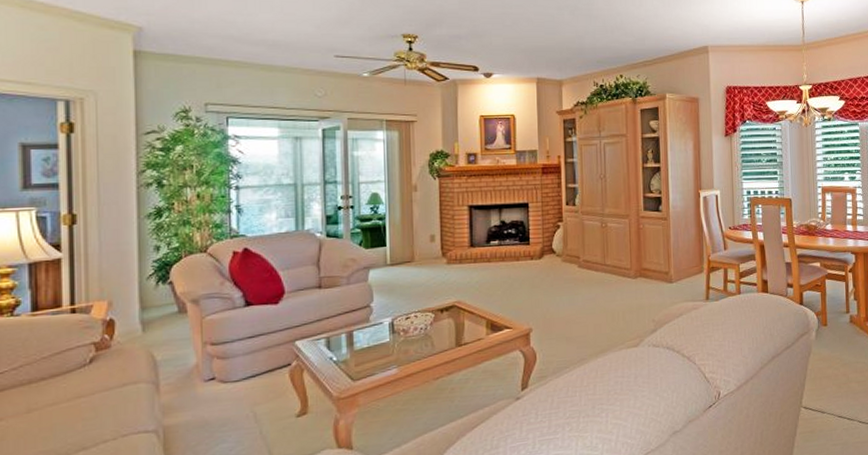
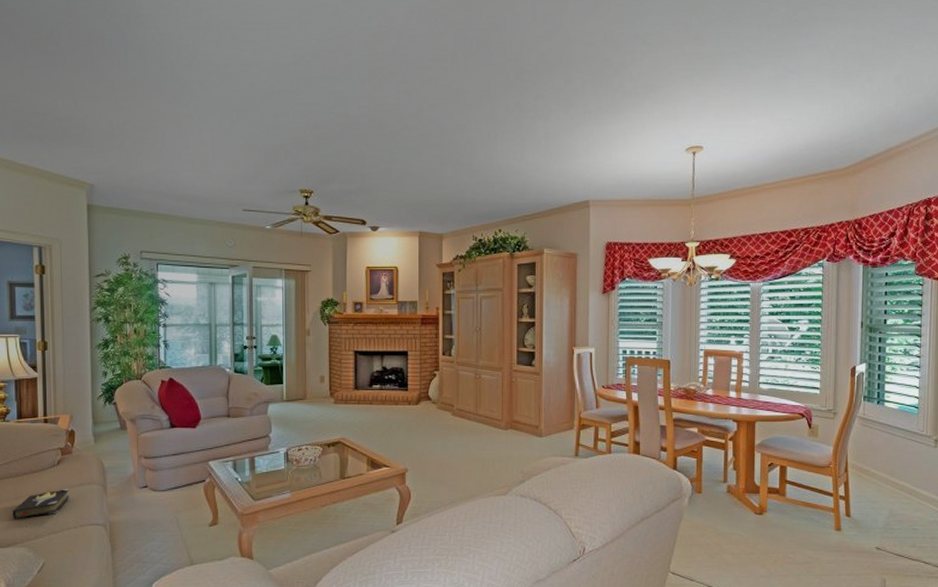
hardback book: none [22,391,107,438] -> present [12,488,70,519]

